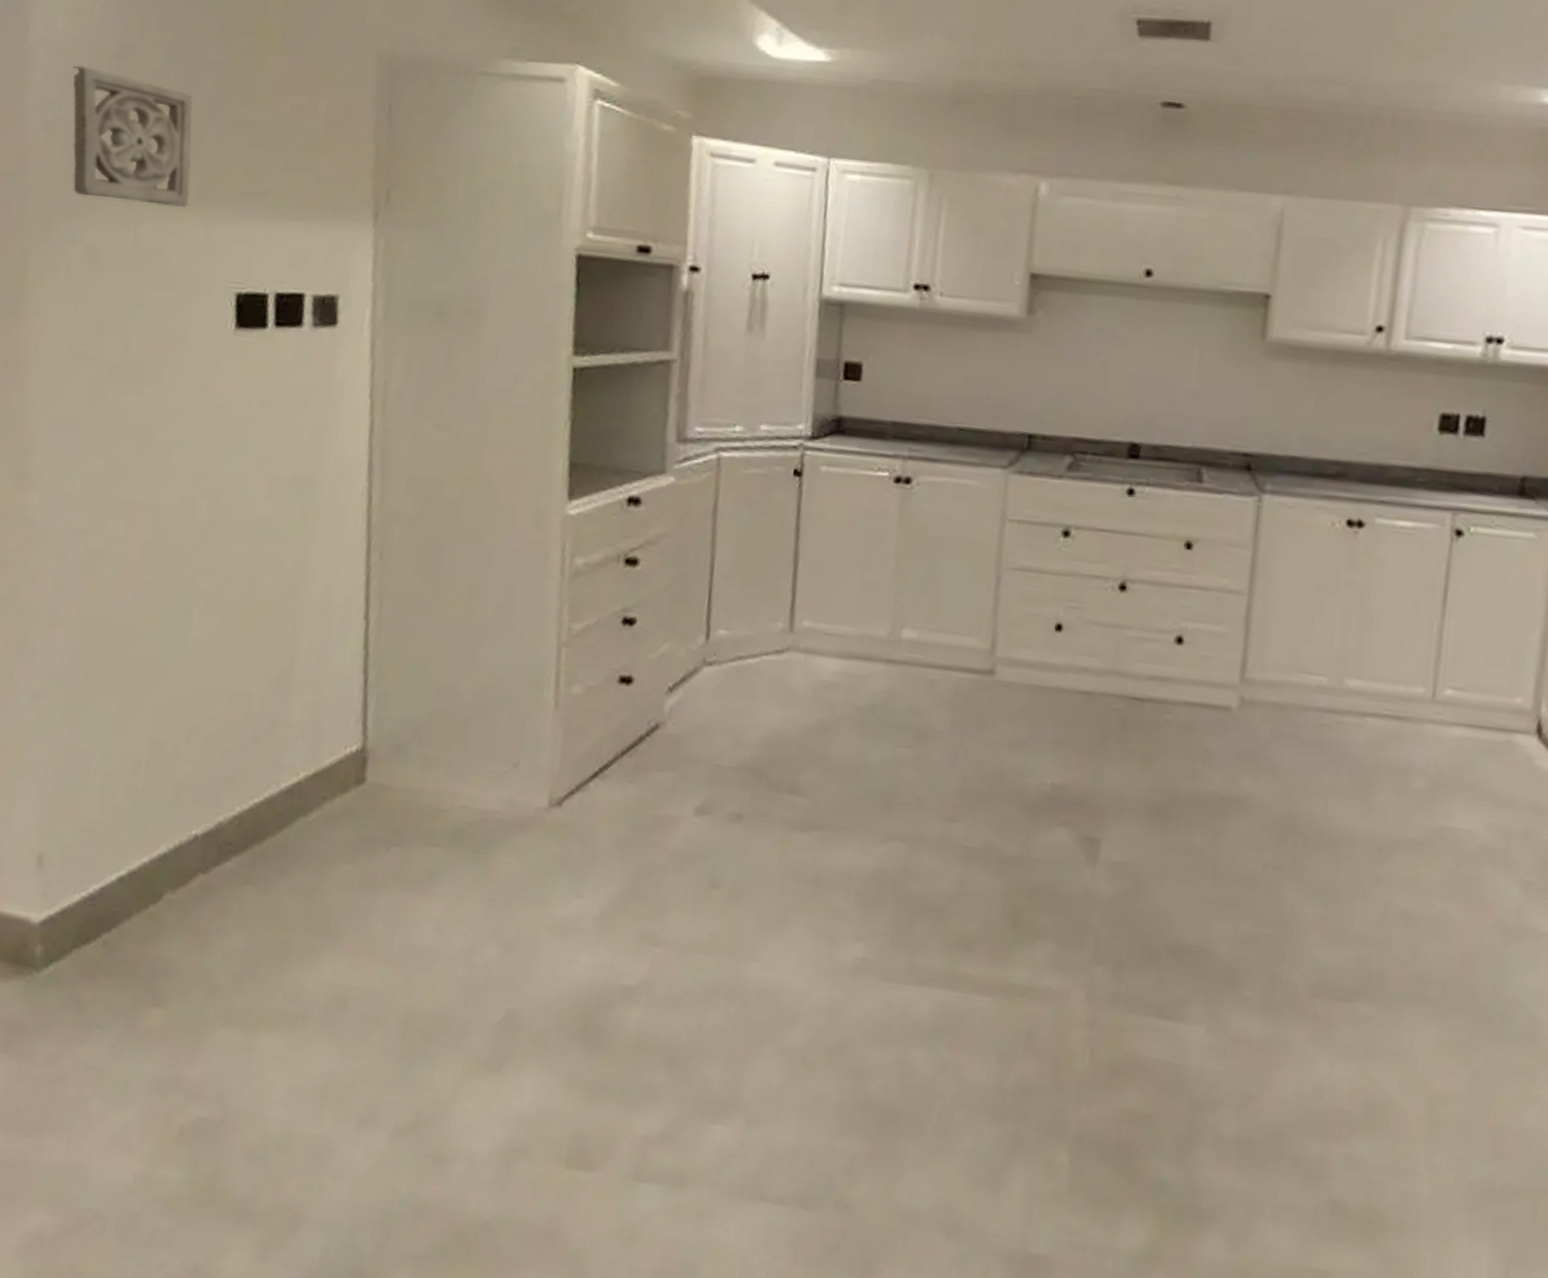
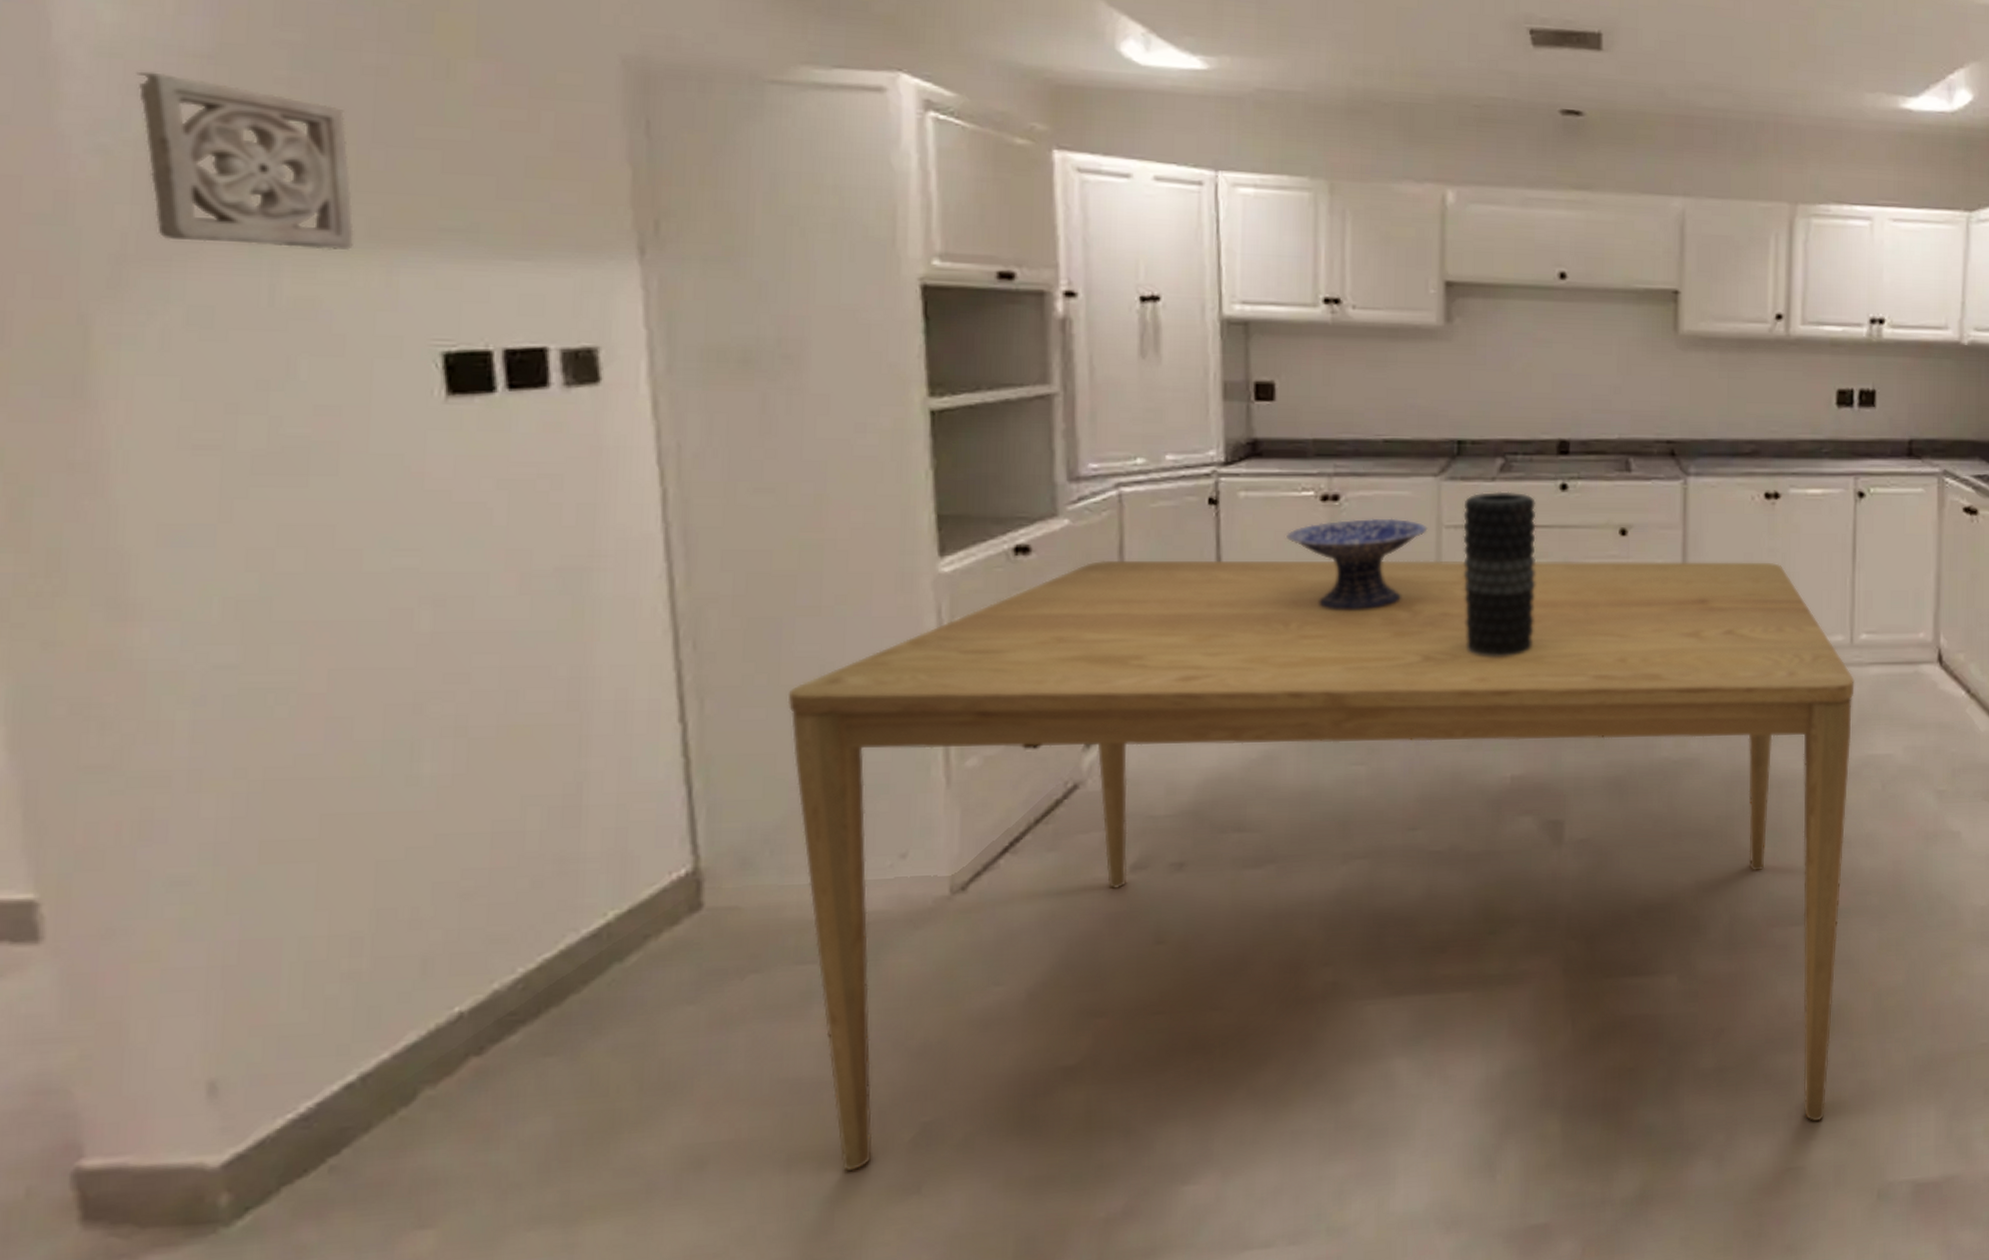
dining table: none [442,518,1434,1226] -> present [787,560,1855,1171]
decorative bowl: none [859,503,992,595] -> present [1286,518,1428,610]
vase: none [1019,489,1101,661] -> present [1463,491,1536,658]

